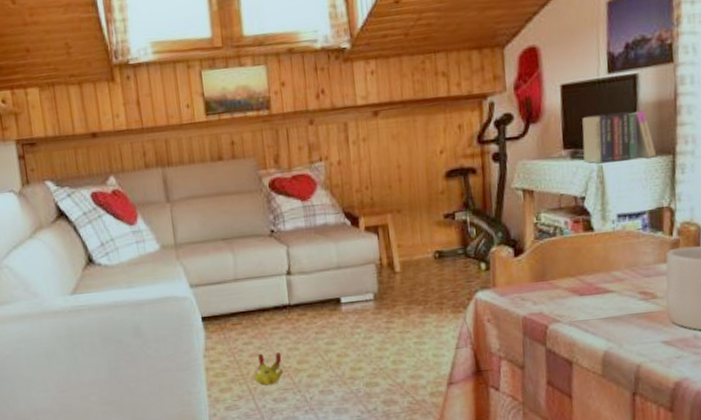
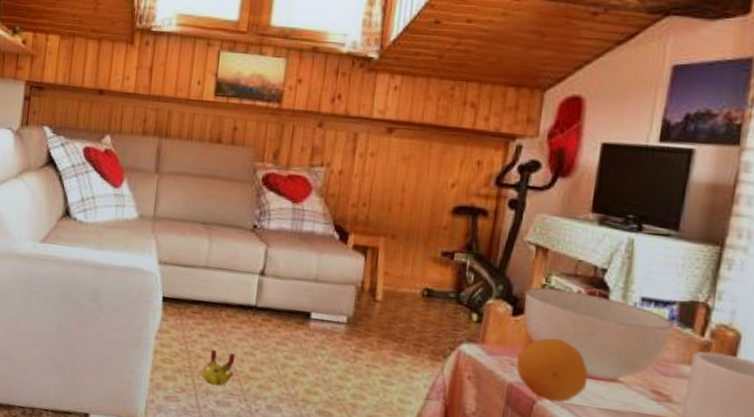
bowl: none [521,221,649,295] -> present [523,287,676,382]
fruit: none [525,267,587,324] -> present [516,338,589,403]
books: present [582,110,656,164] -> none [613,182,701,244]

